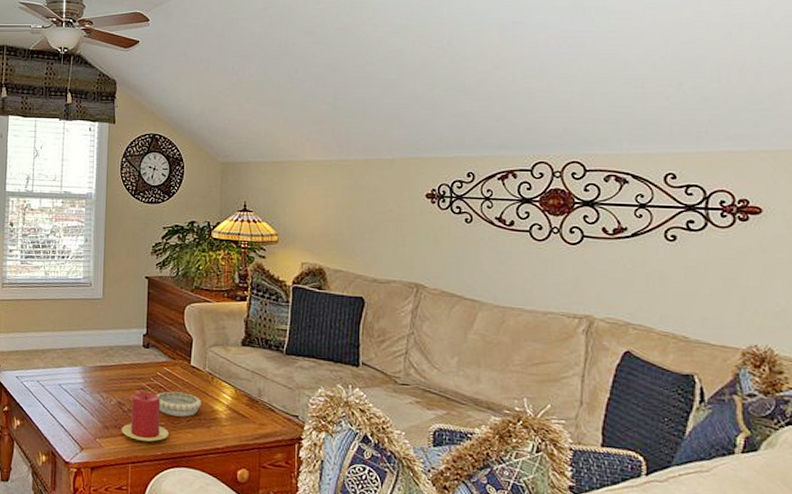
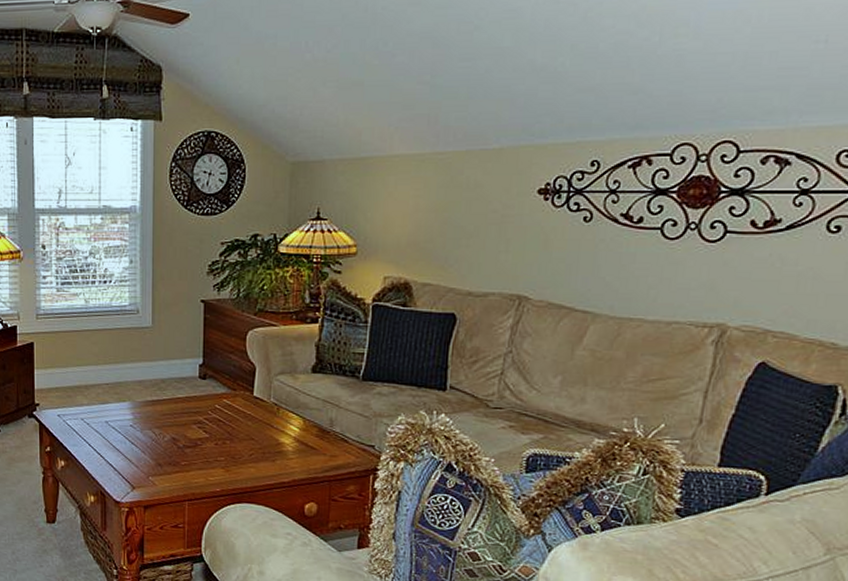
candle: present [122,392,169,442] -> none [177,427,229,479]
decorative bowl: present [156,391,201,417] -> none [214,425,266,451]

